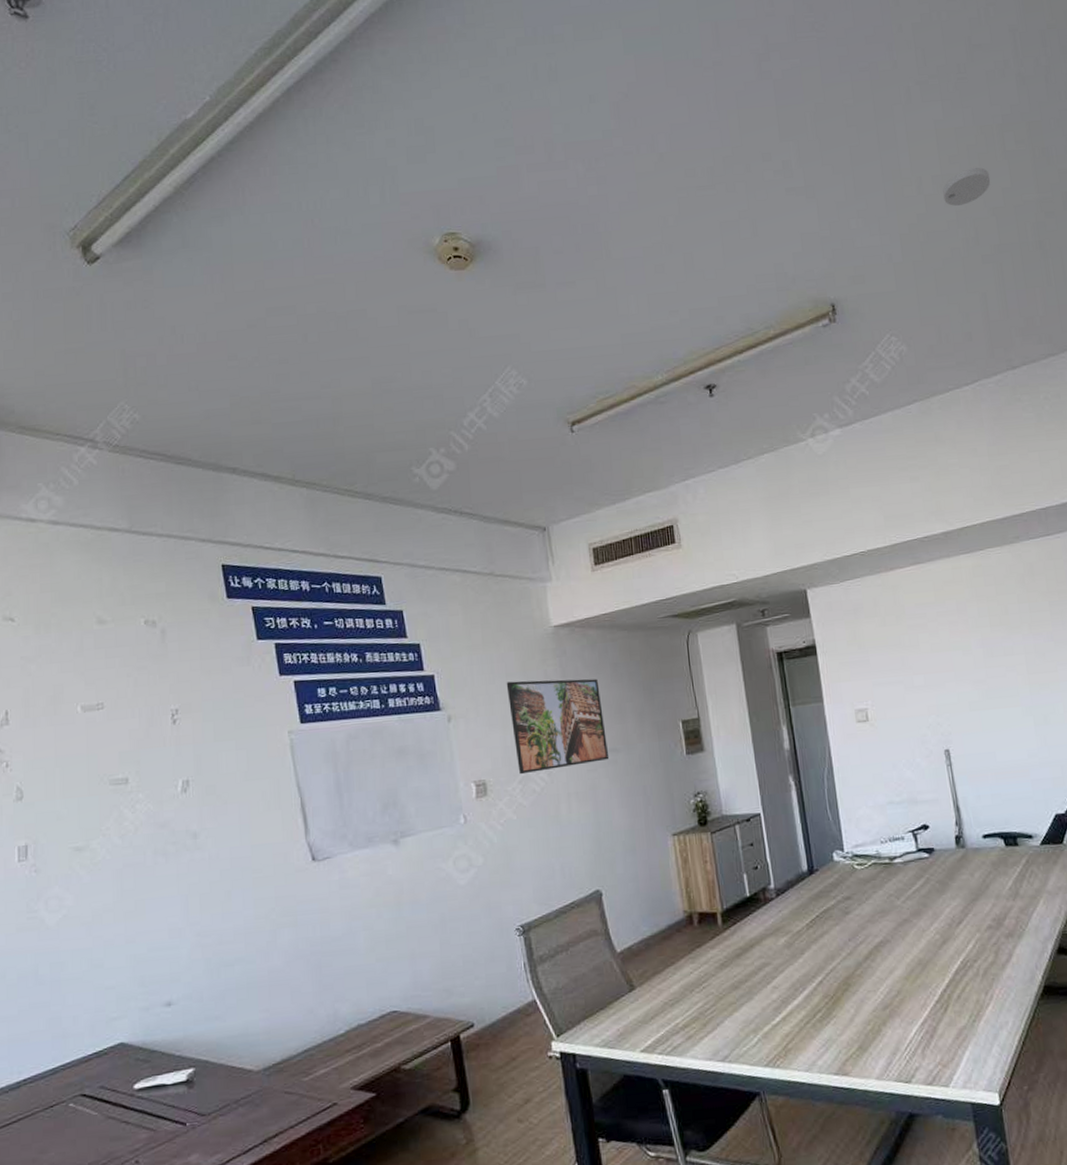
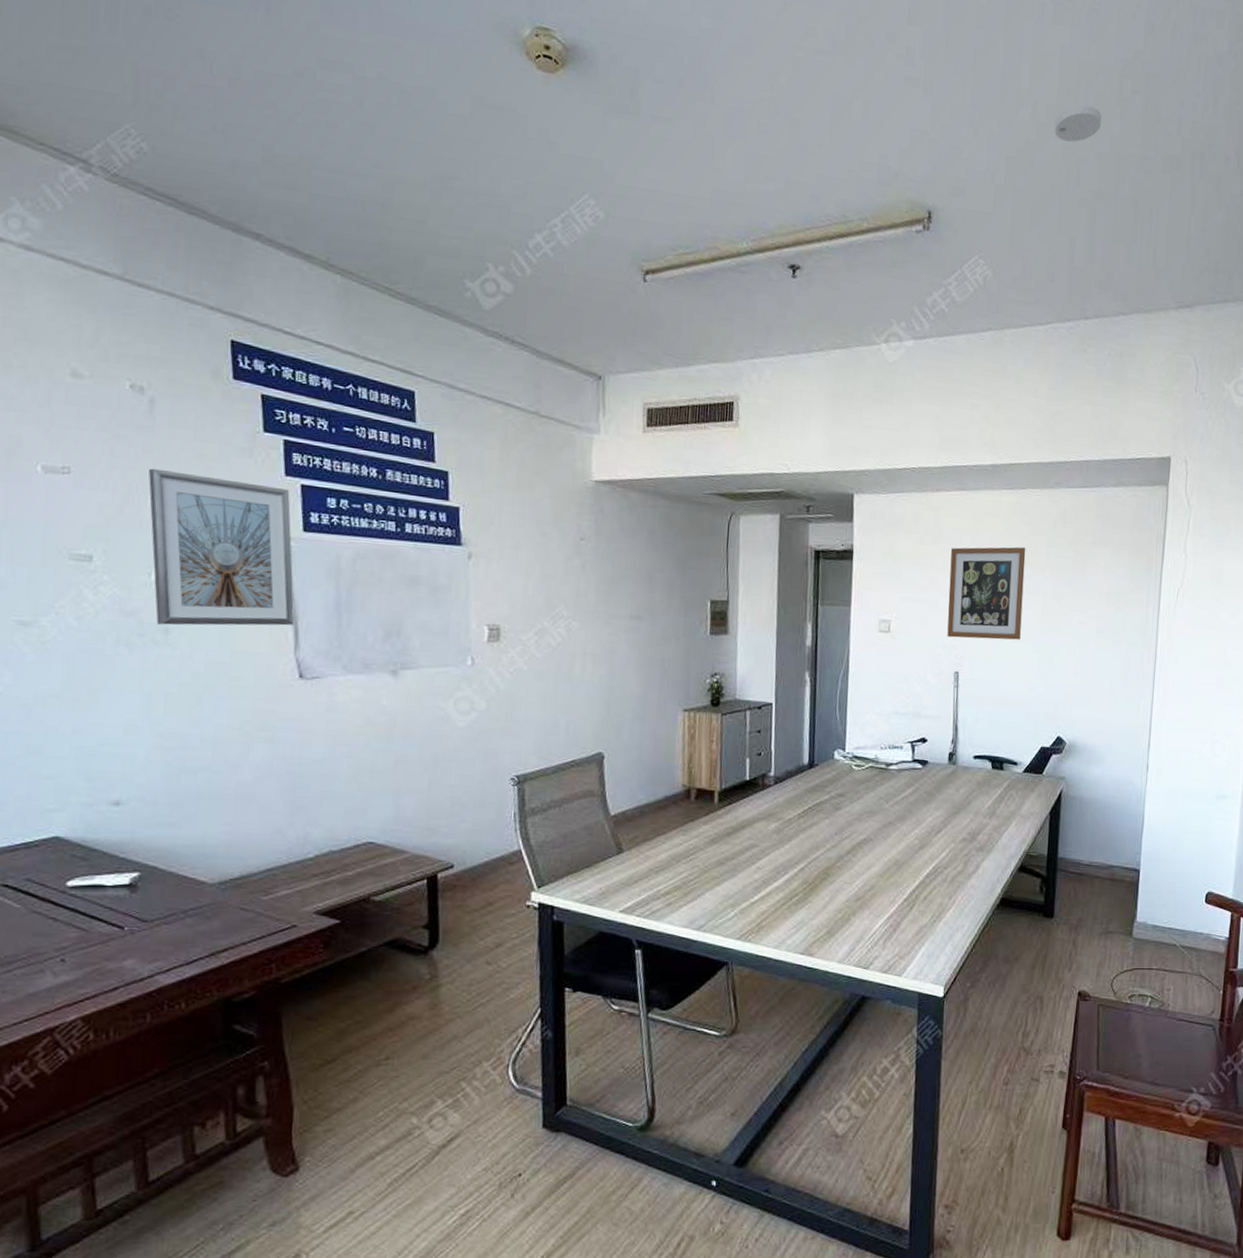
picture frame: none [167,687,303,831] -> present [148,468,295,626]
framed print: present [506,678,610,775] -> none [535,529,633,627]
wall art: none [917,609,1009,716] -> present [947,546,1026,640]

